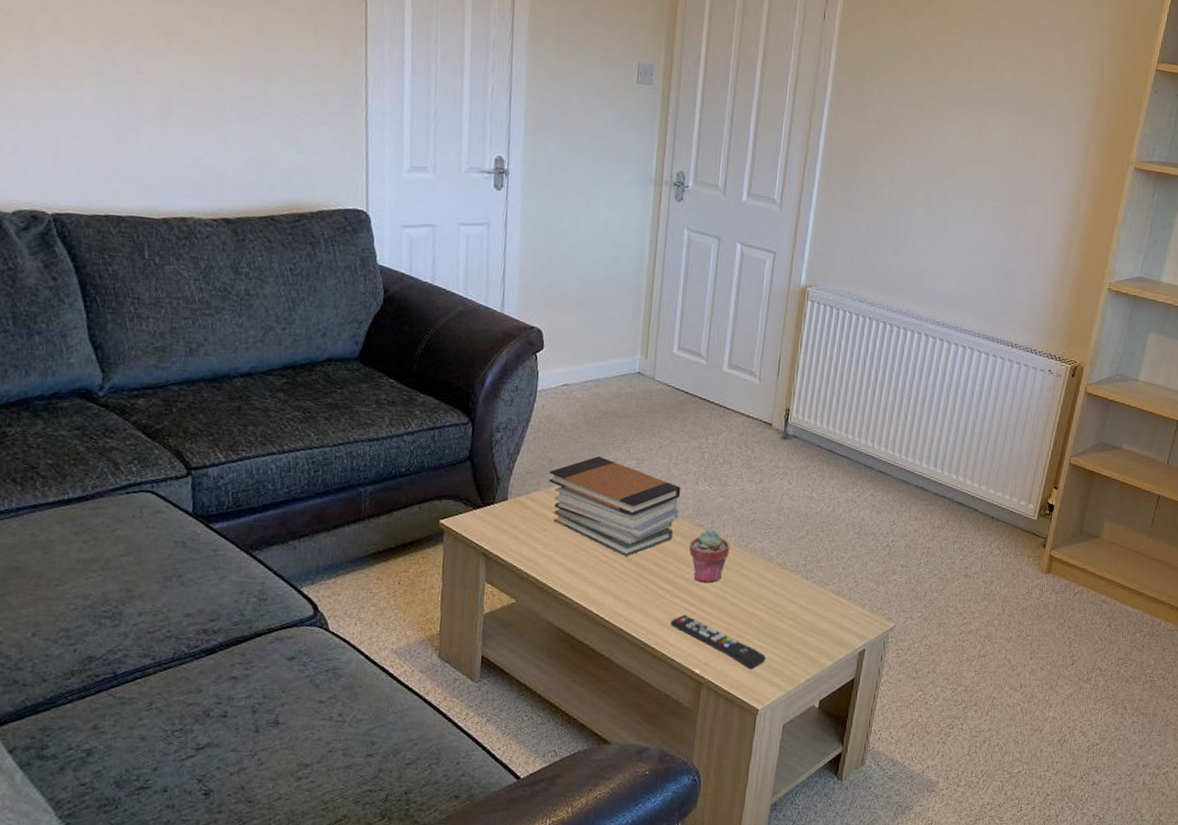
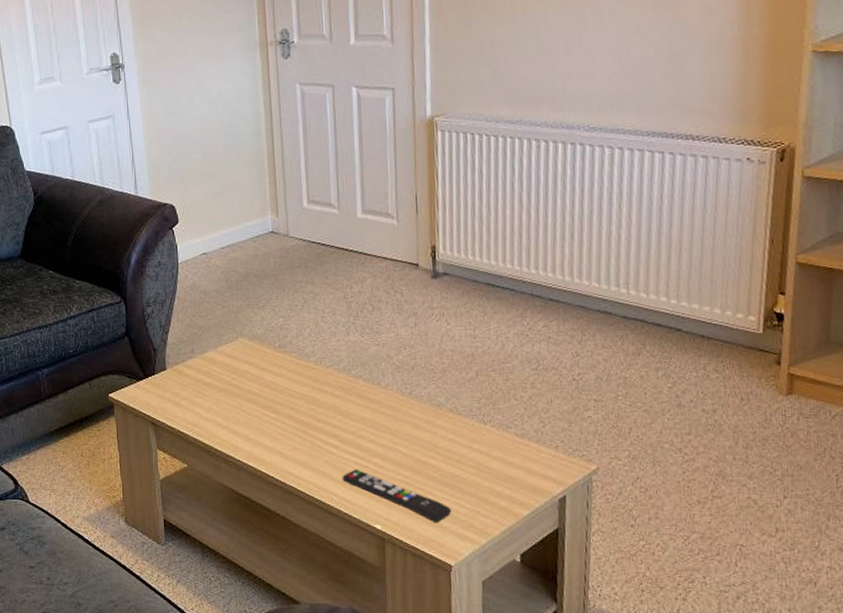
book stack: present [548,456,681,557] -> none [200,318,334,415]
potted succulent: present [689,530,730,583] -> none [350,380,394,436]

